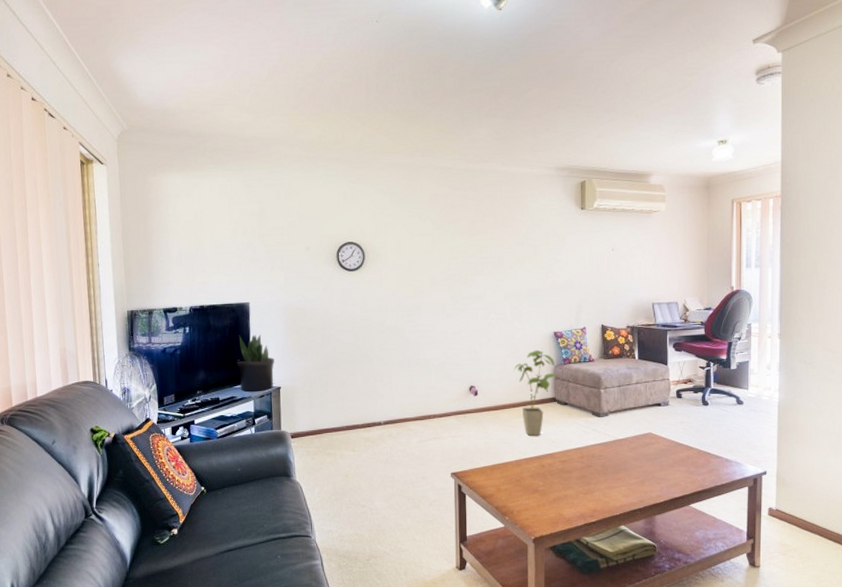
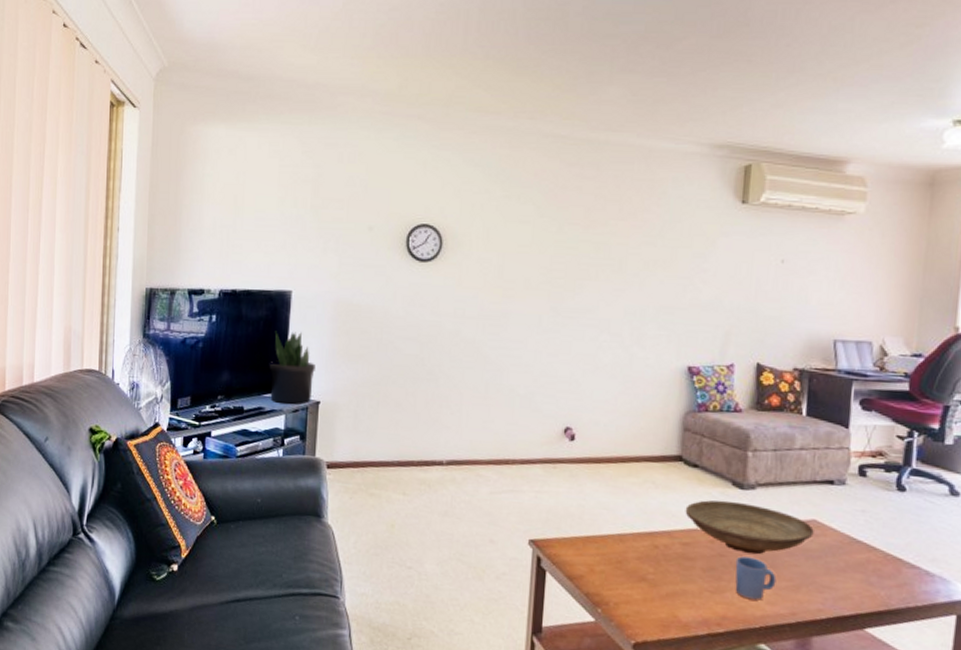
house plant: present [514,350,559,436] -> none [628,388,690,505]
decorative bowl: none [561,426,650,463] -> present [685,500,814,555]
mug: none [599,465,628,495] -> present [735,556,777,601]

